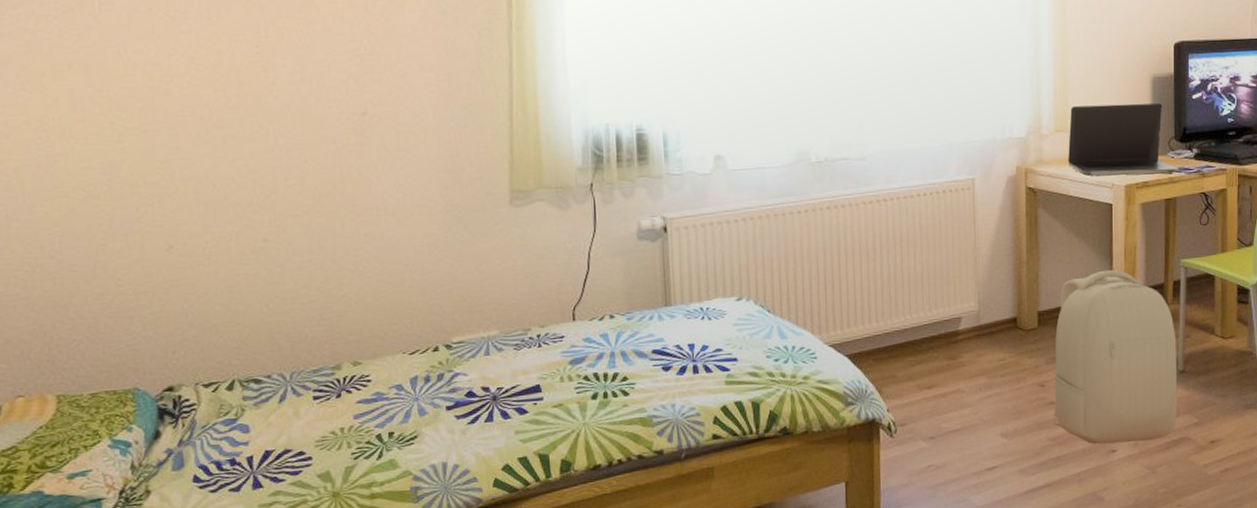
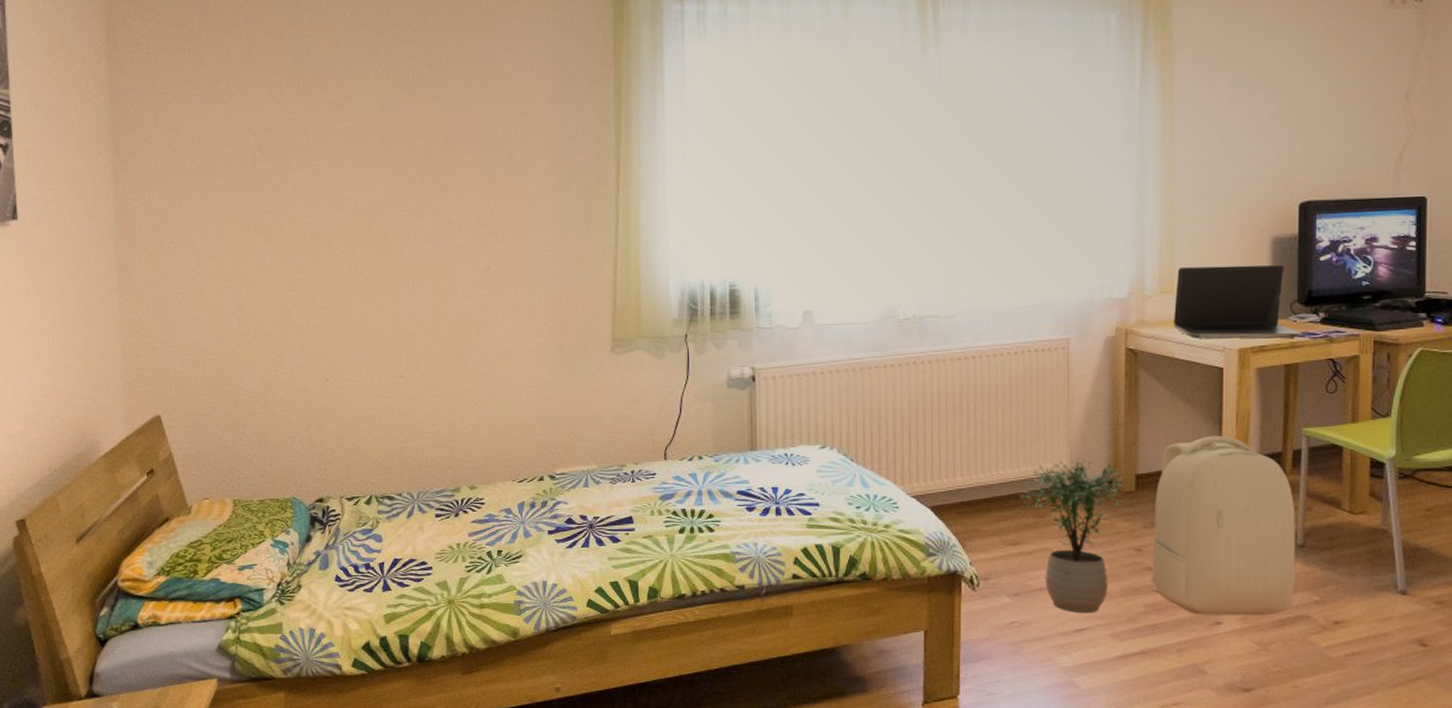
potted plant: none [932,299,1030,452] -> present [1019,460,1126,614]

